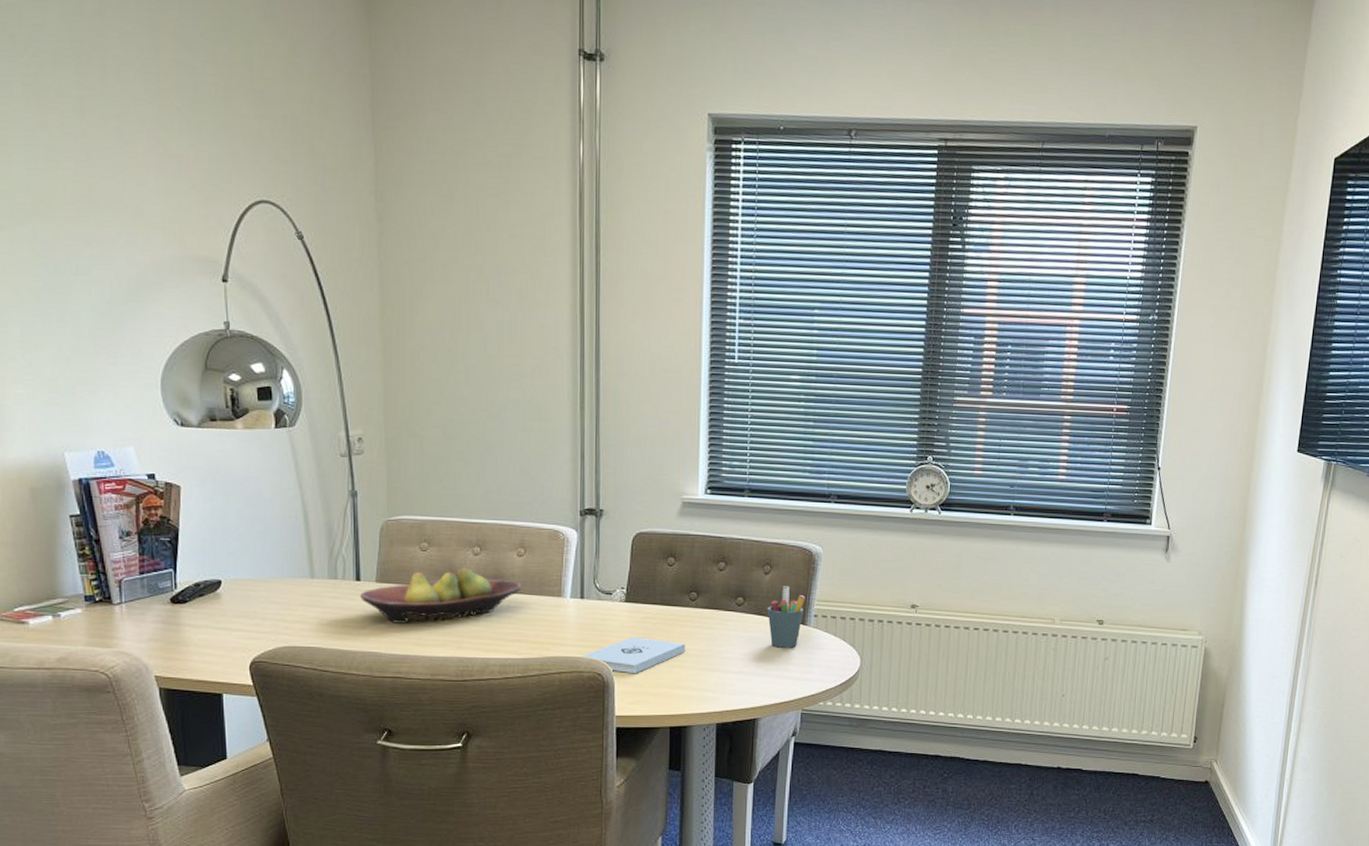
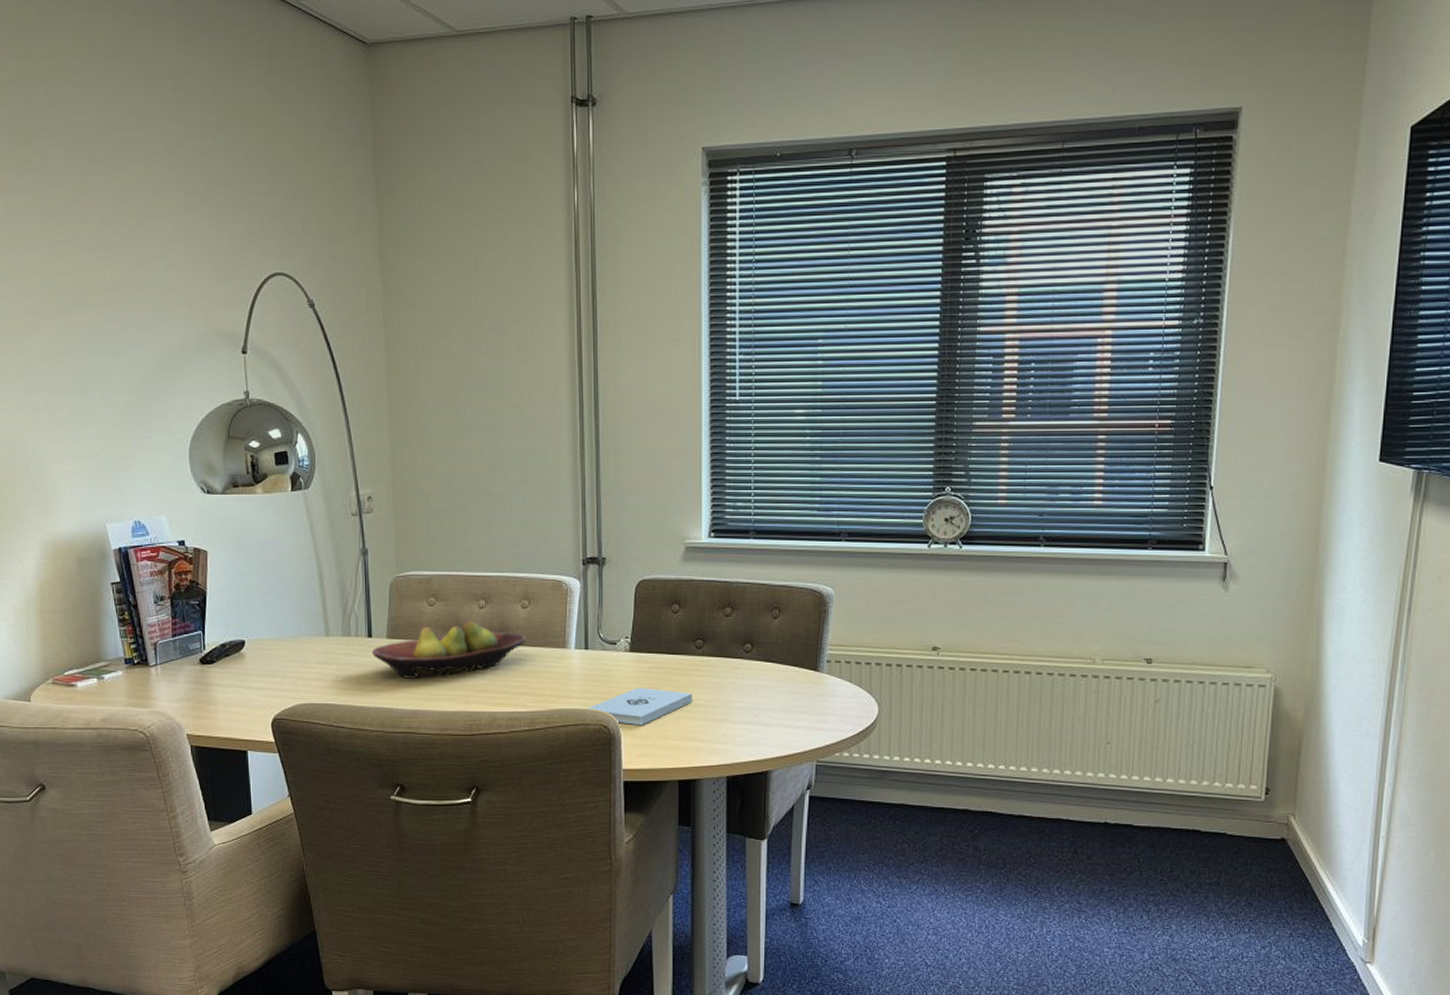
pen holder: present [767,586,806,648] -> none [777,631,818,696]

